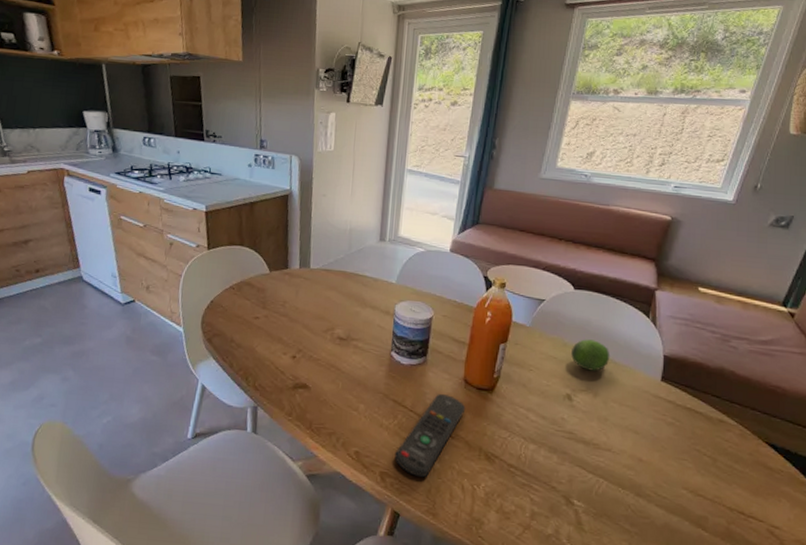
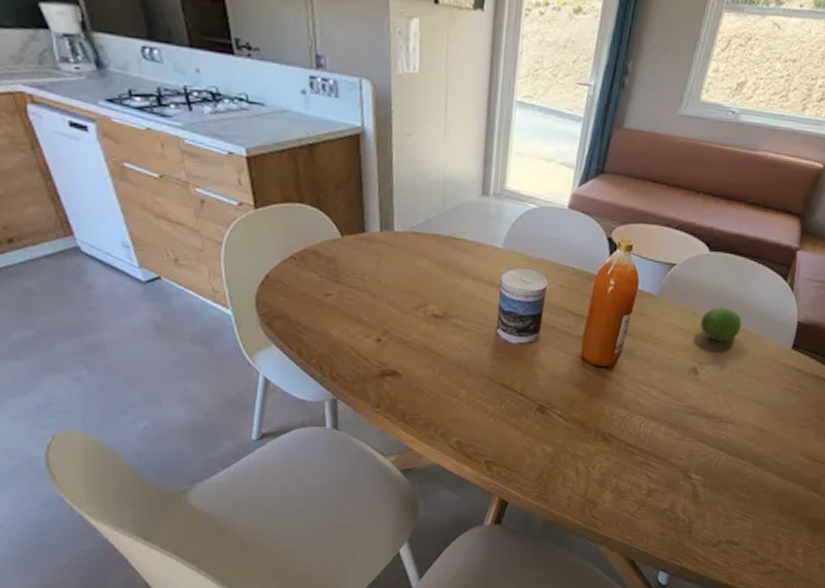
remote control: present [395,393,466,478] -> none [502,373,582,464]

